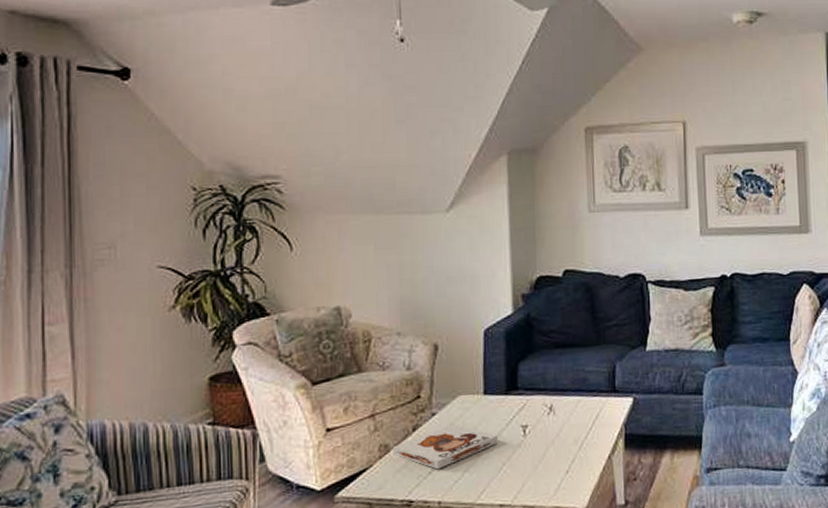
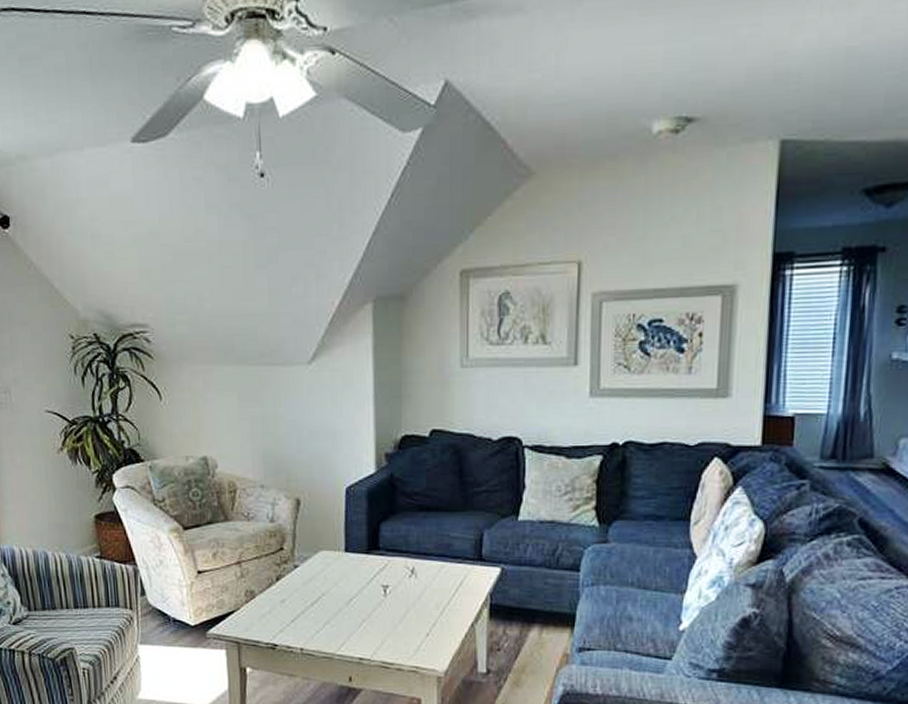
board game: present [392,423,498,470] -> none [257,577,358,619]

